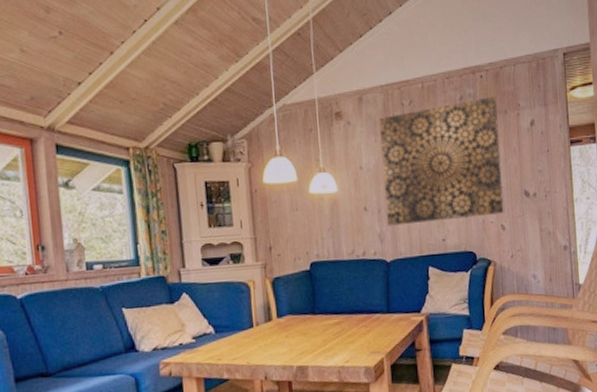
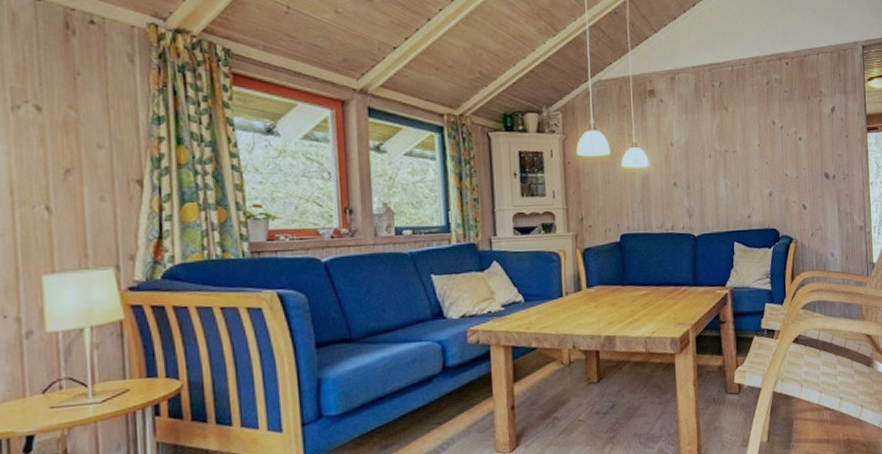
wall art: present [379,97,504,226] -> none [690,83,806,202]

